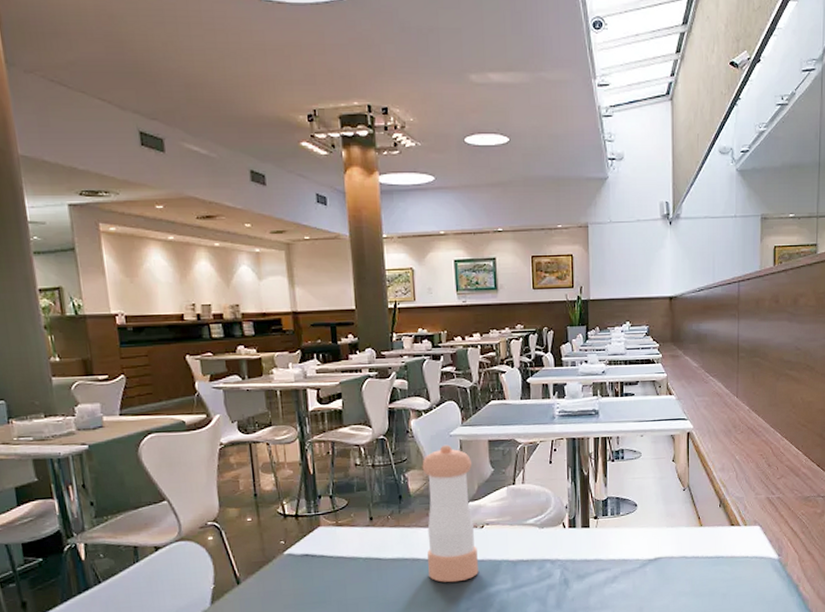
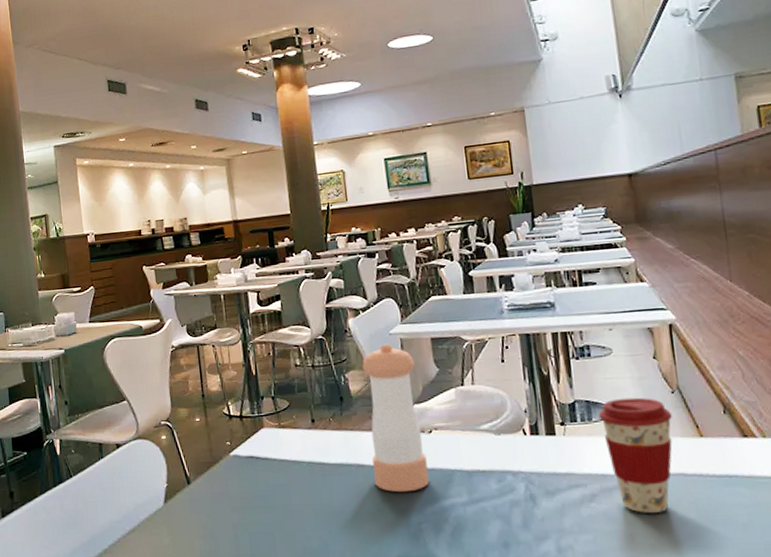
coffee cup: none [625,494,681,590] -> present [598,397,673,513]

